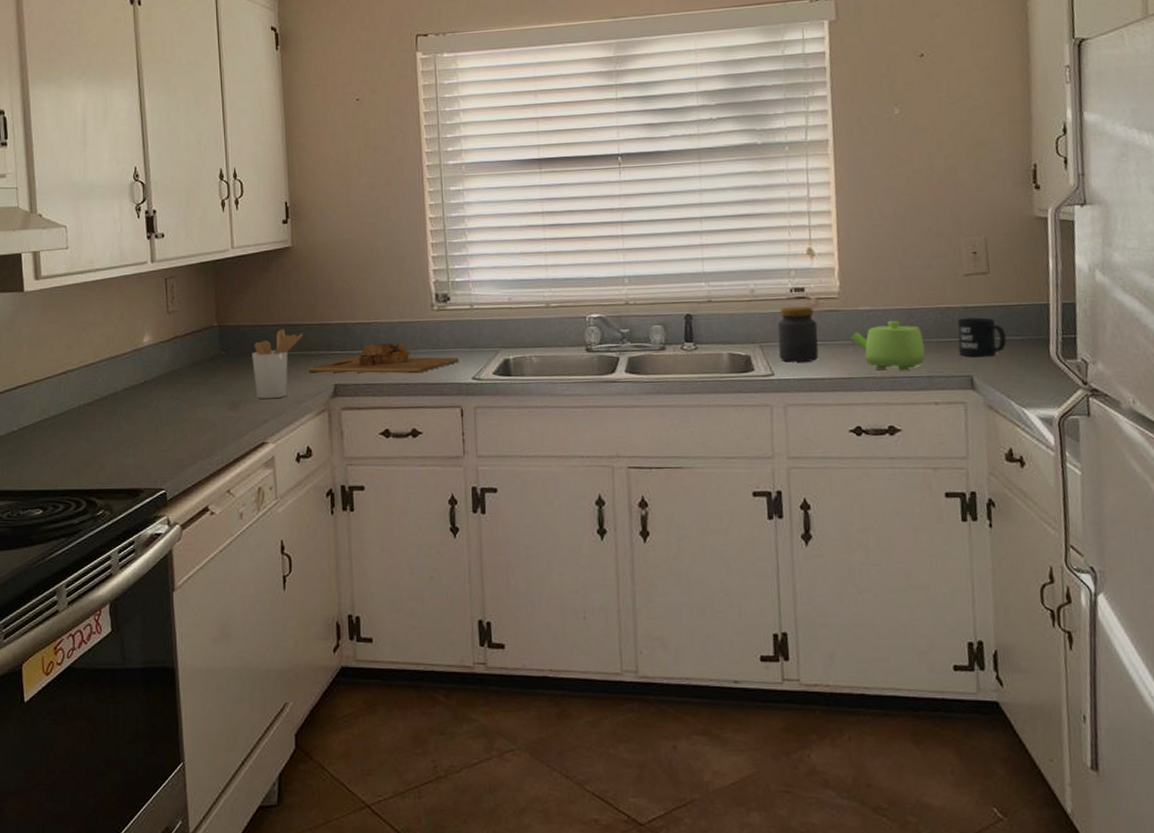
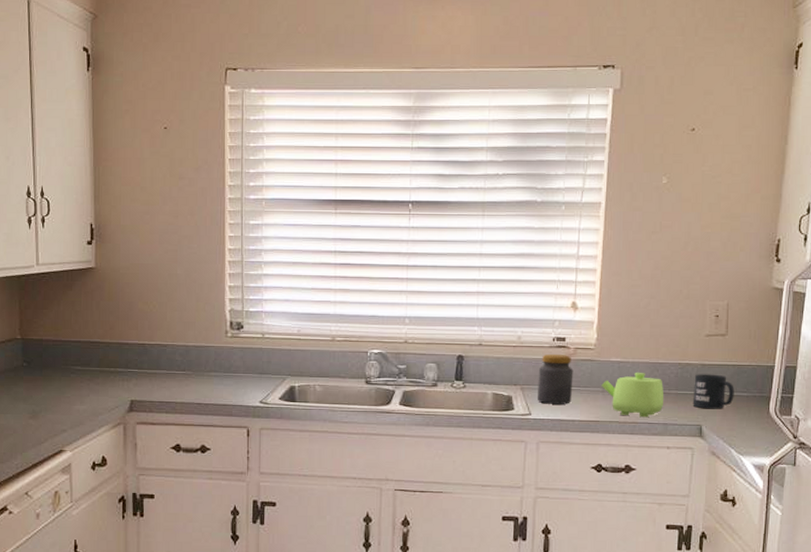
utensil holder: present [252,329,304,399] -> none [53,345,103,411]
cutting board: present [308,342,459,374] -> none [106,364,249,395]

